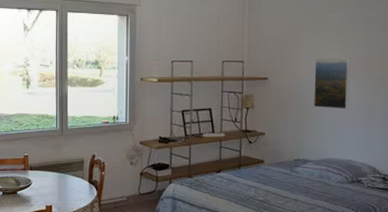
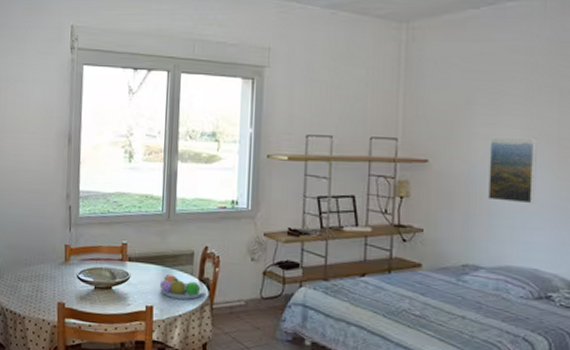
fruit bowl: none [56,178,95,198] -> present [159,273,207,300]

